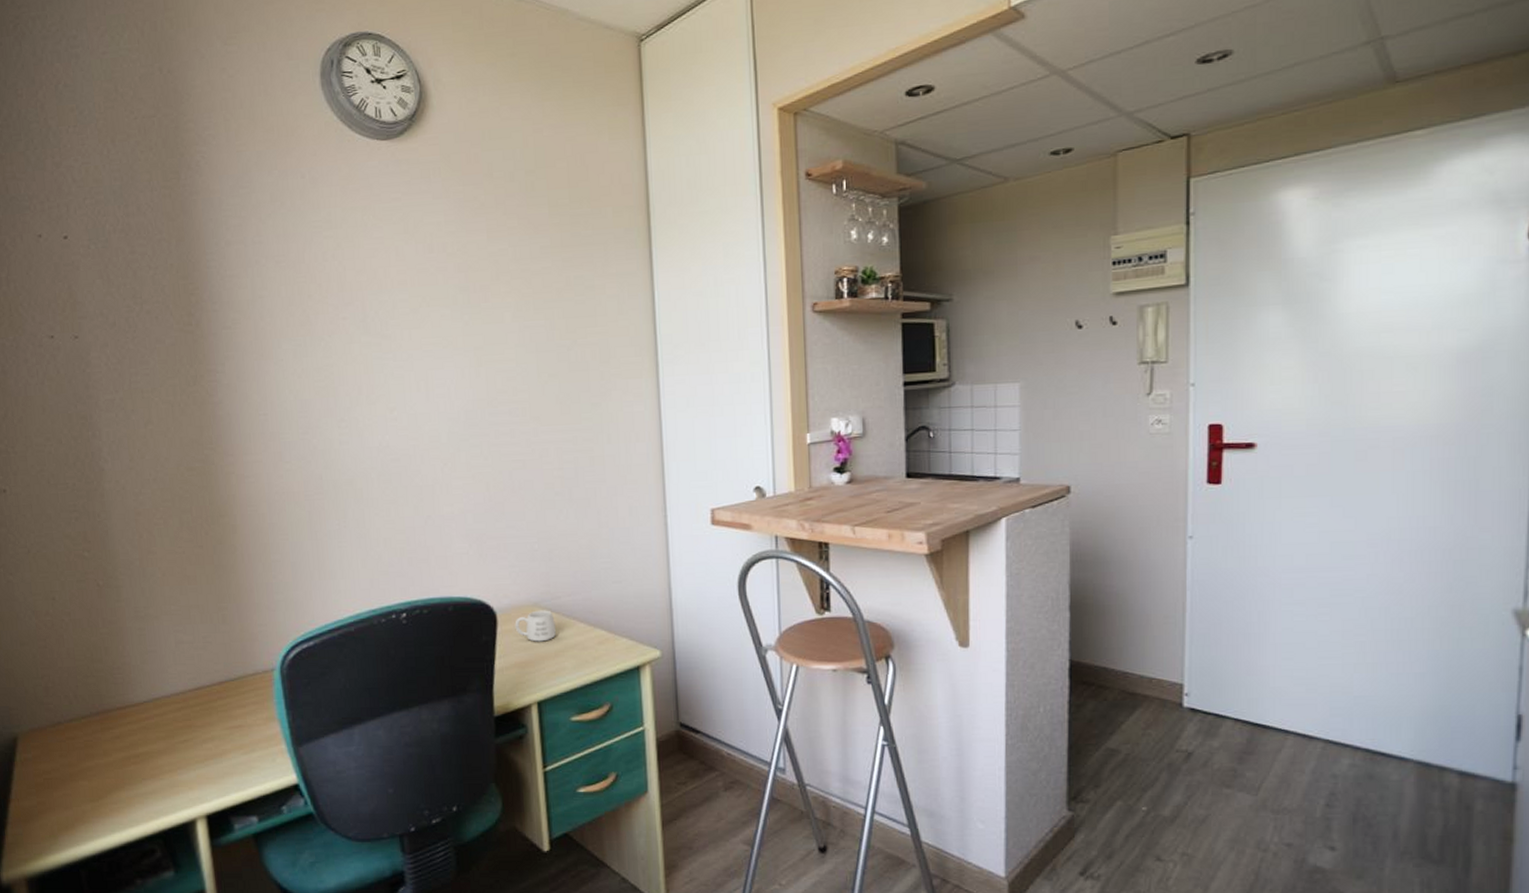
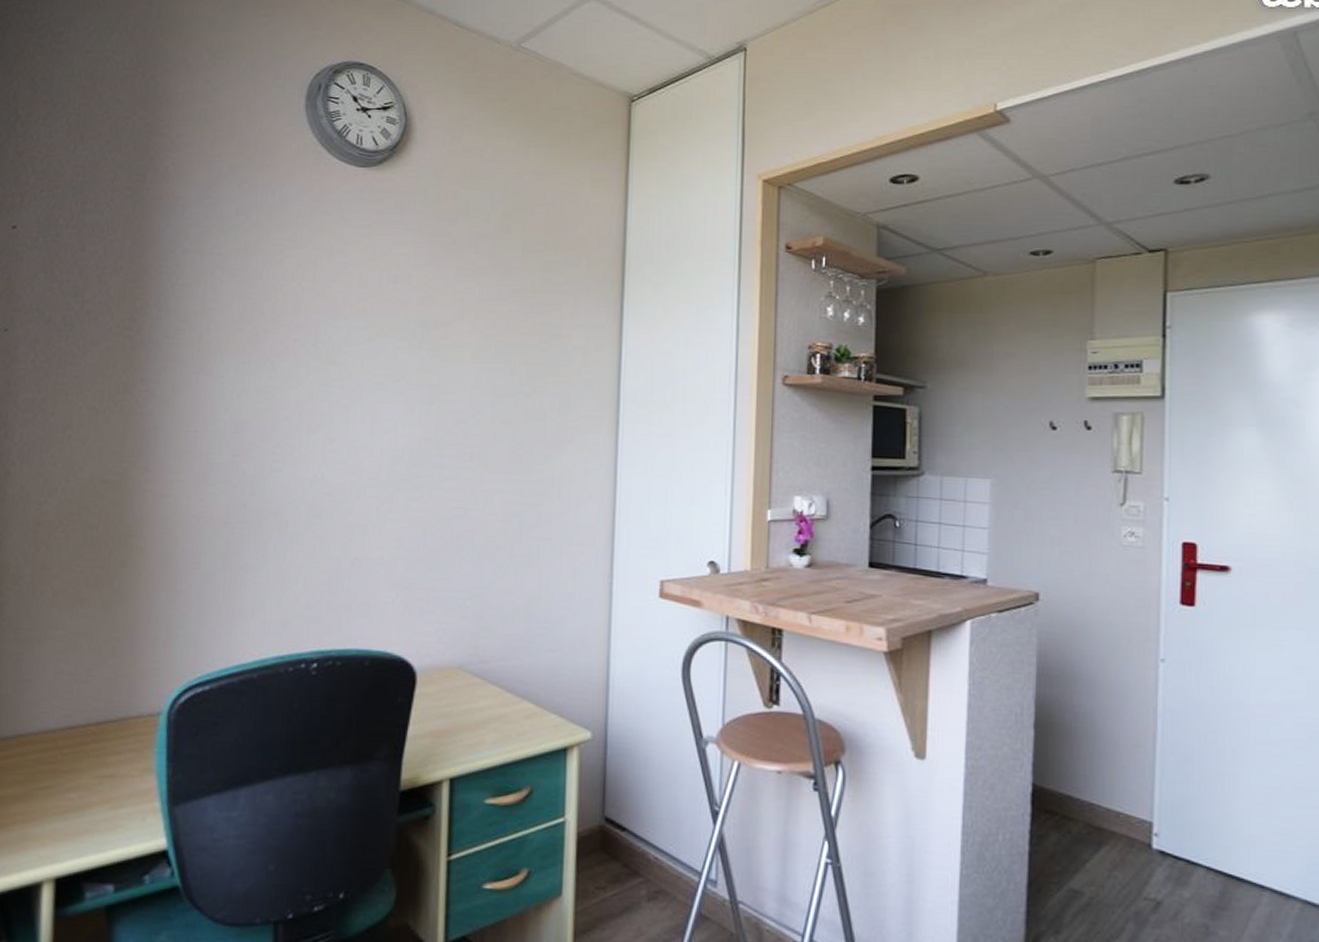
mug: present [515,610,556,642] -> none [435,674,480,710]

